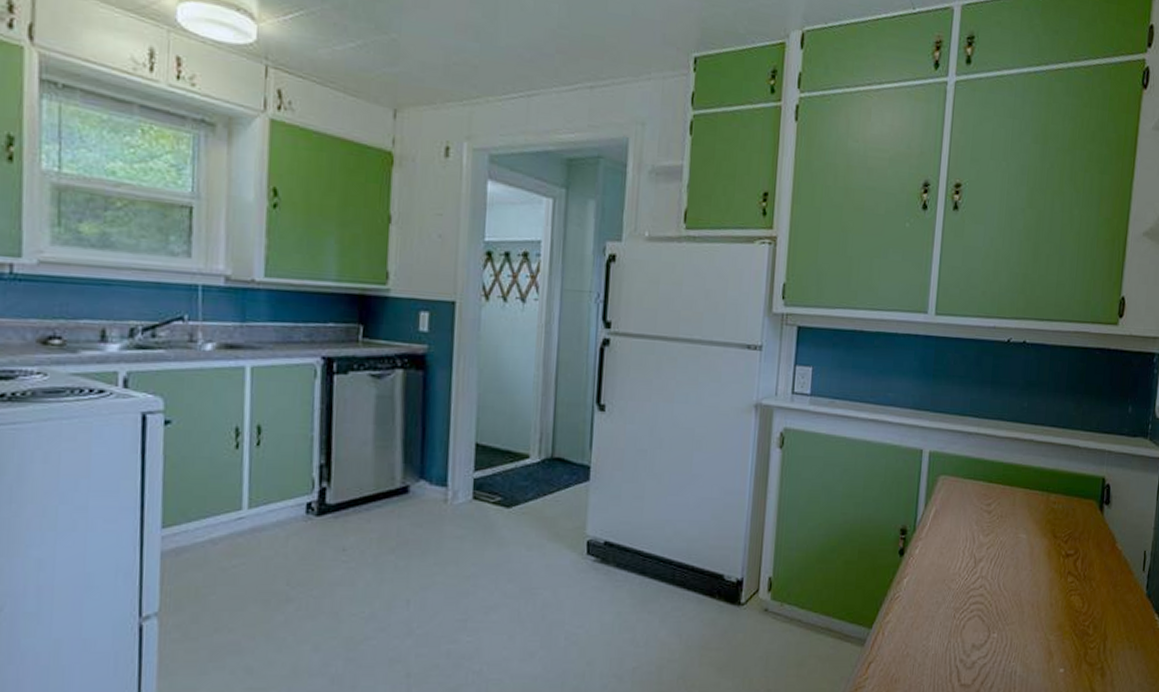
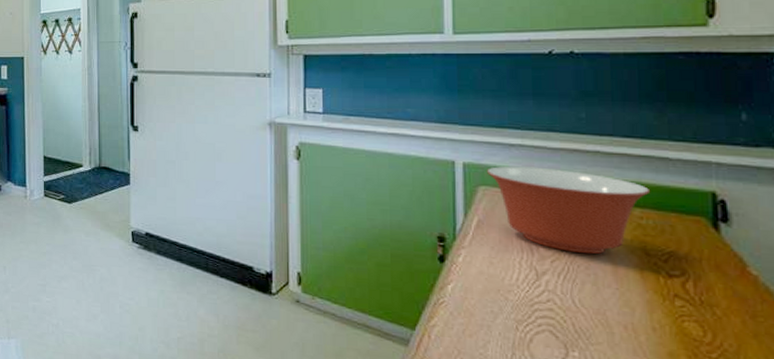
mixing bowl: none [947,455,1064,539] -> present [486,166,651,255]

